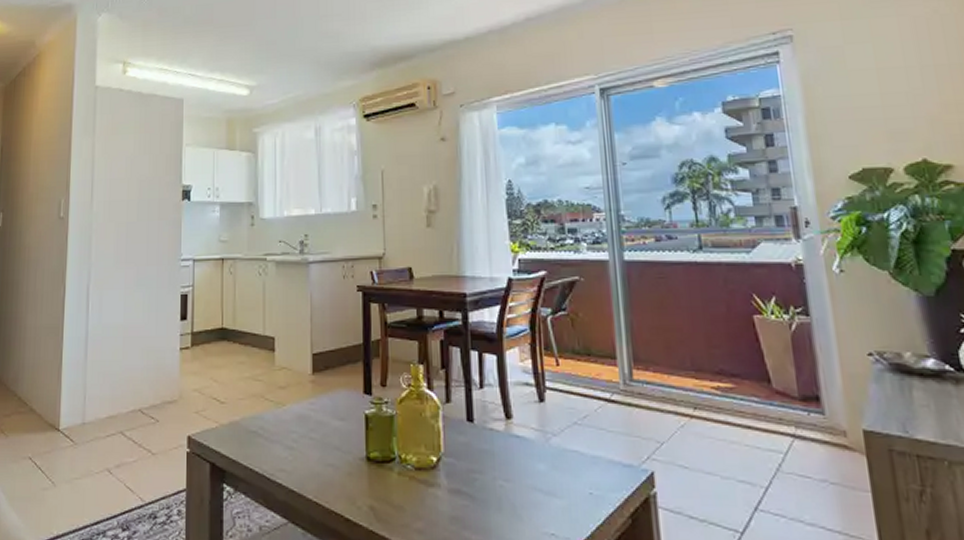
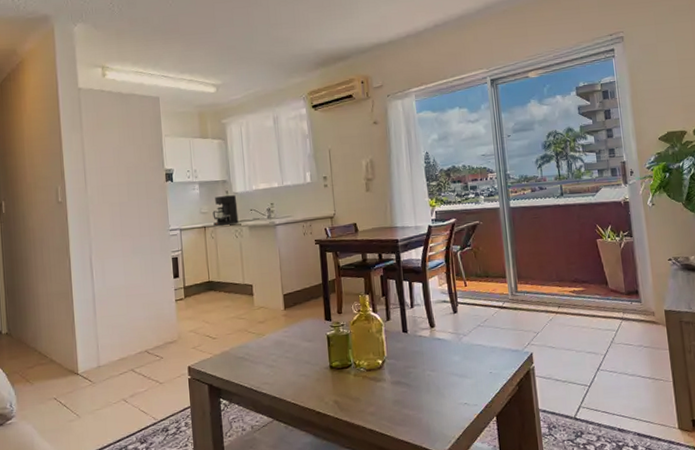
coffee maker: none [233,221,264,260] -> present [212,195,239,227]

